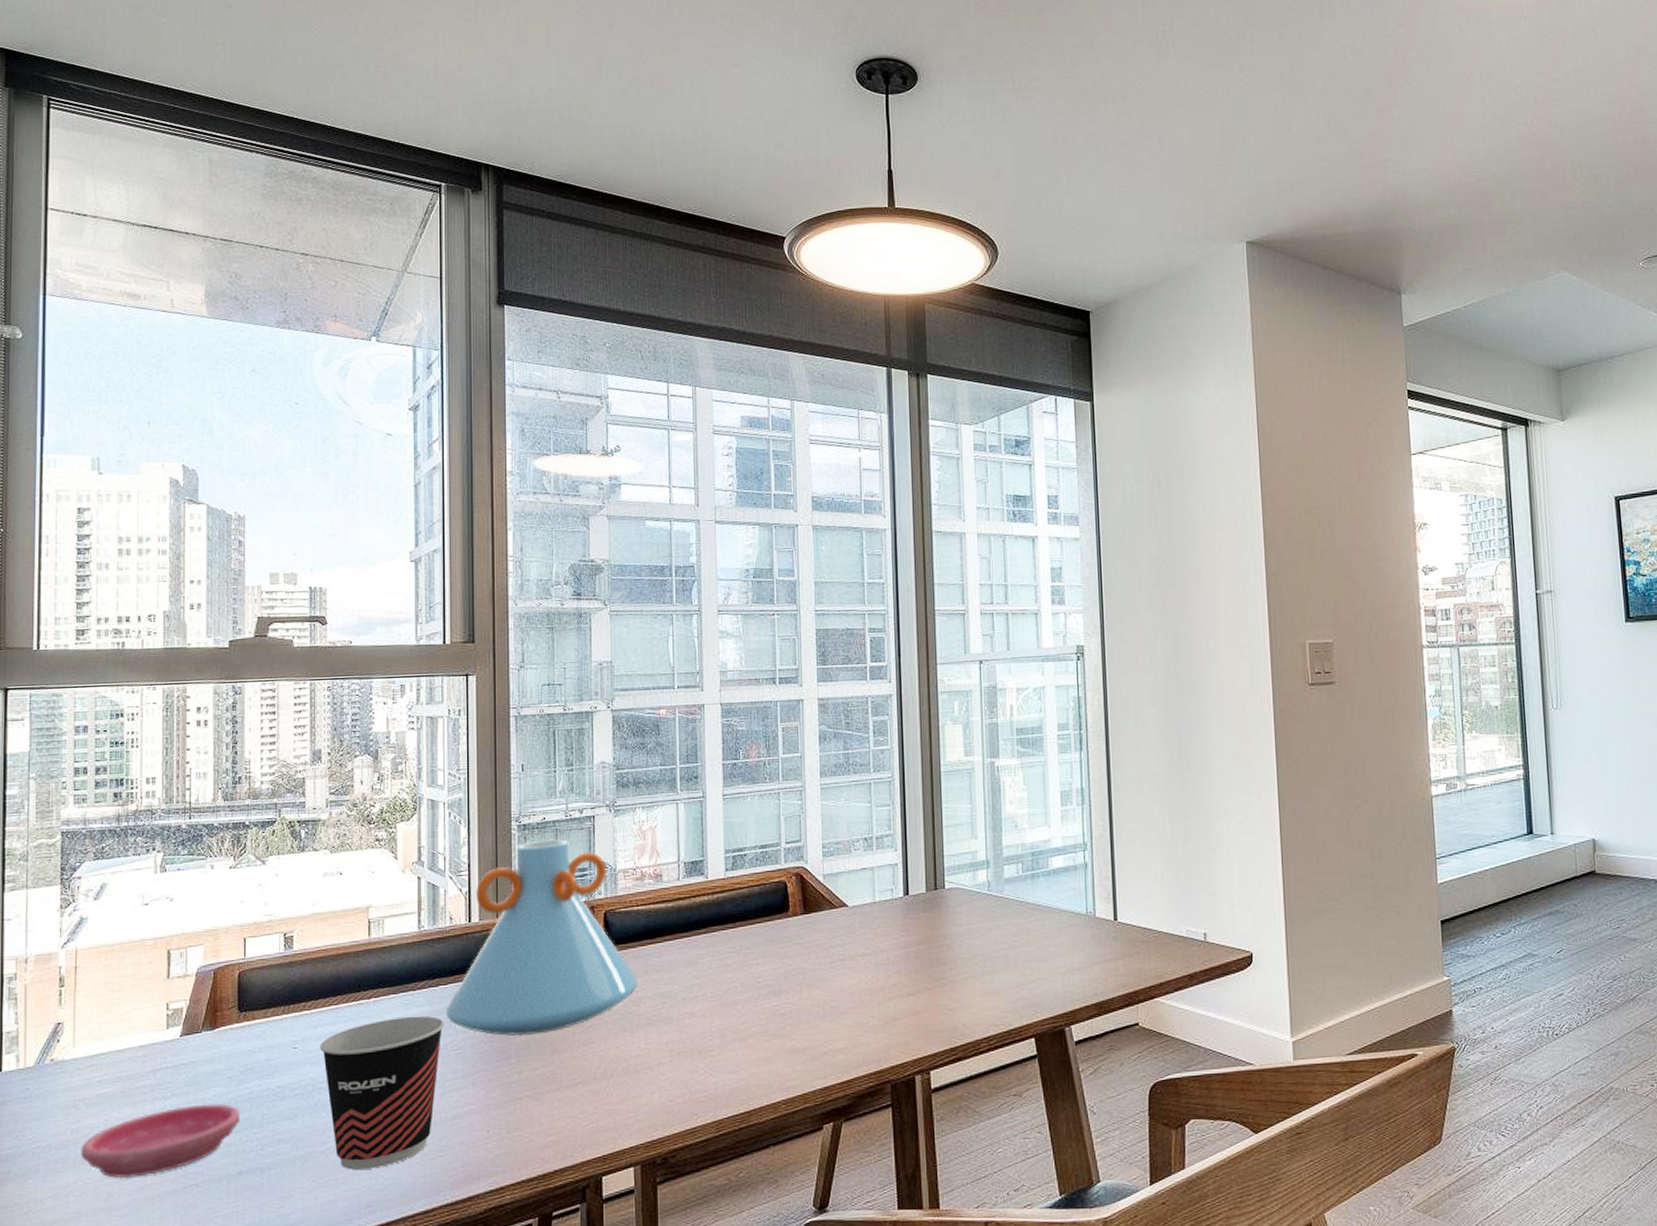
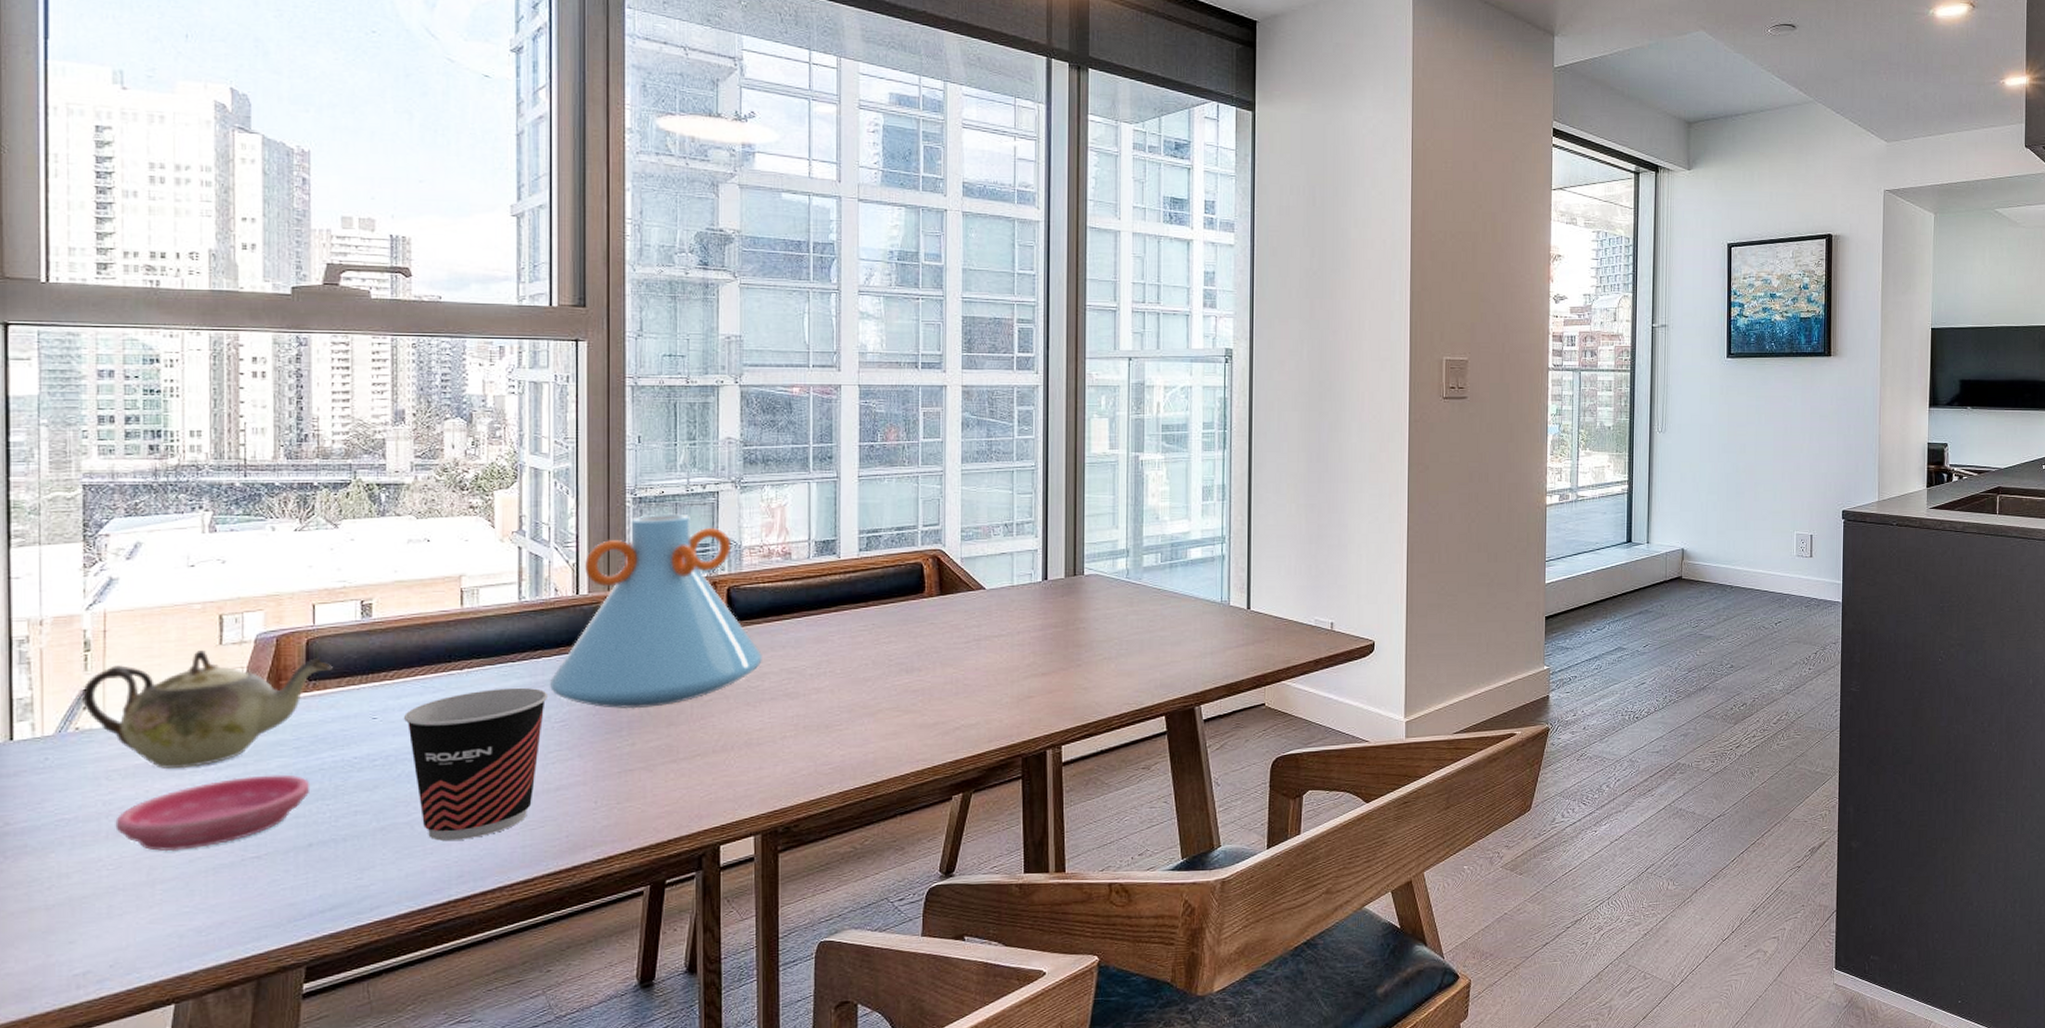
teapot: none [57,983,260,1098] -> present [82,649,333,768]

